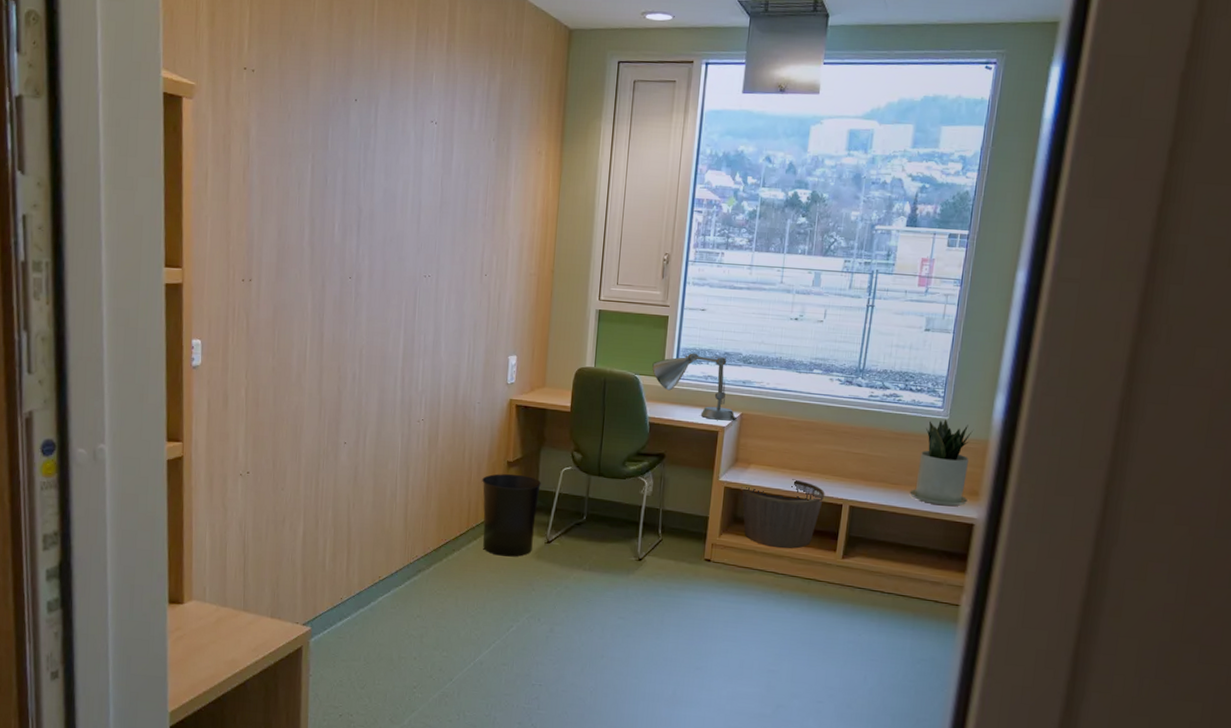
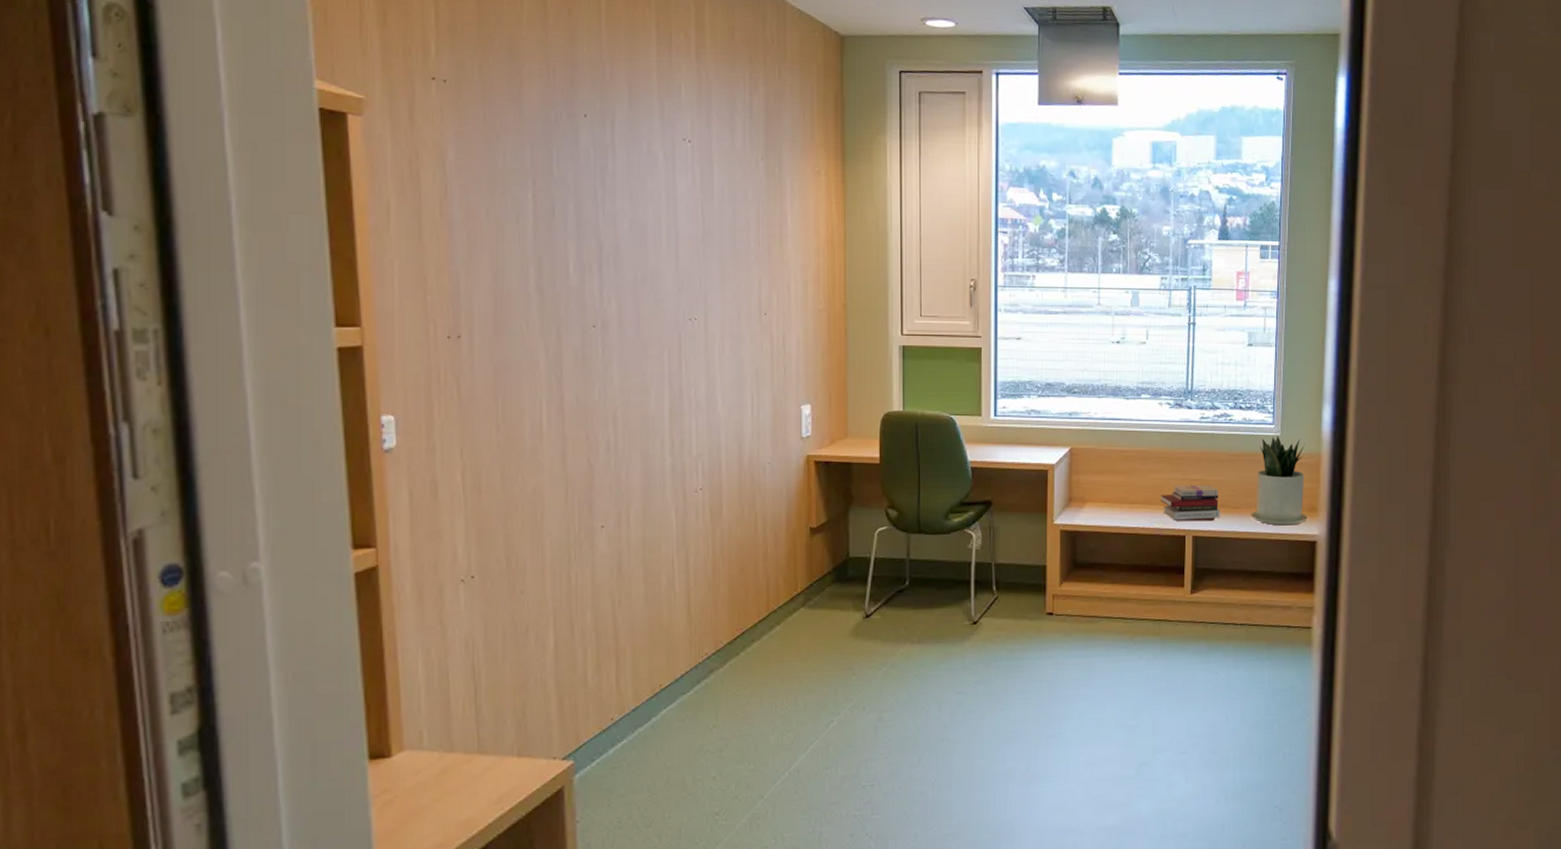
waste bin: present [482,474,542,557] -> none [781,541,854,640]
desk lamp: present [652,353,737,421] -> none [969,386,1066,458]
basket: present [741,479,825,549] -> none [1078,514,1166,591]
books: none [821,457,880,494] -> present [1160,485,1220,521]

